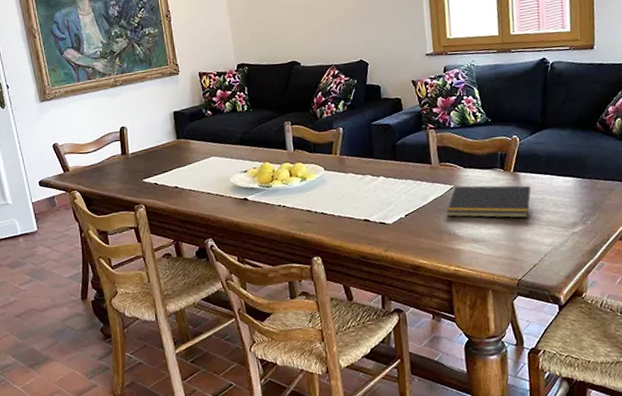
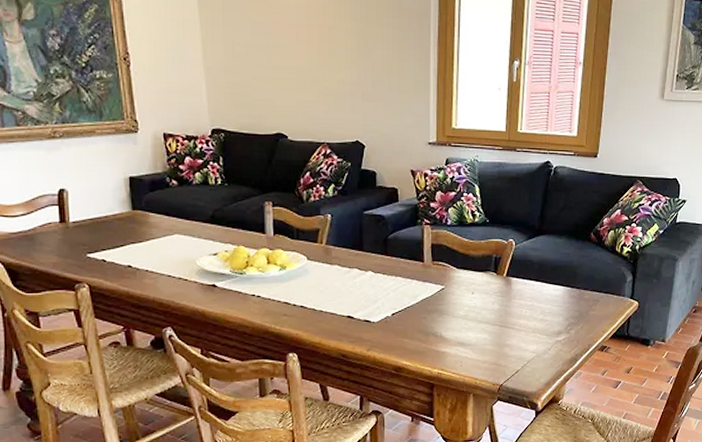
notepad: present [447,185,531,218] -> none [436,287,521,324]

